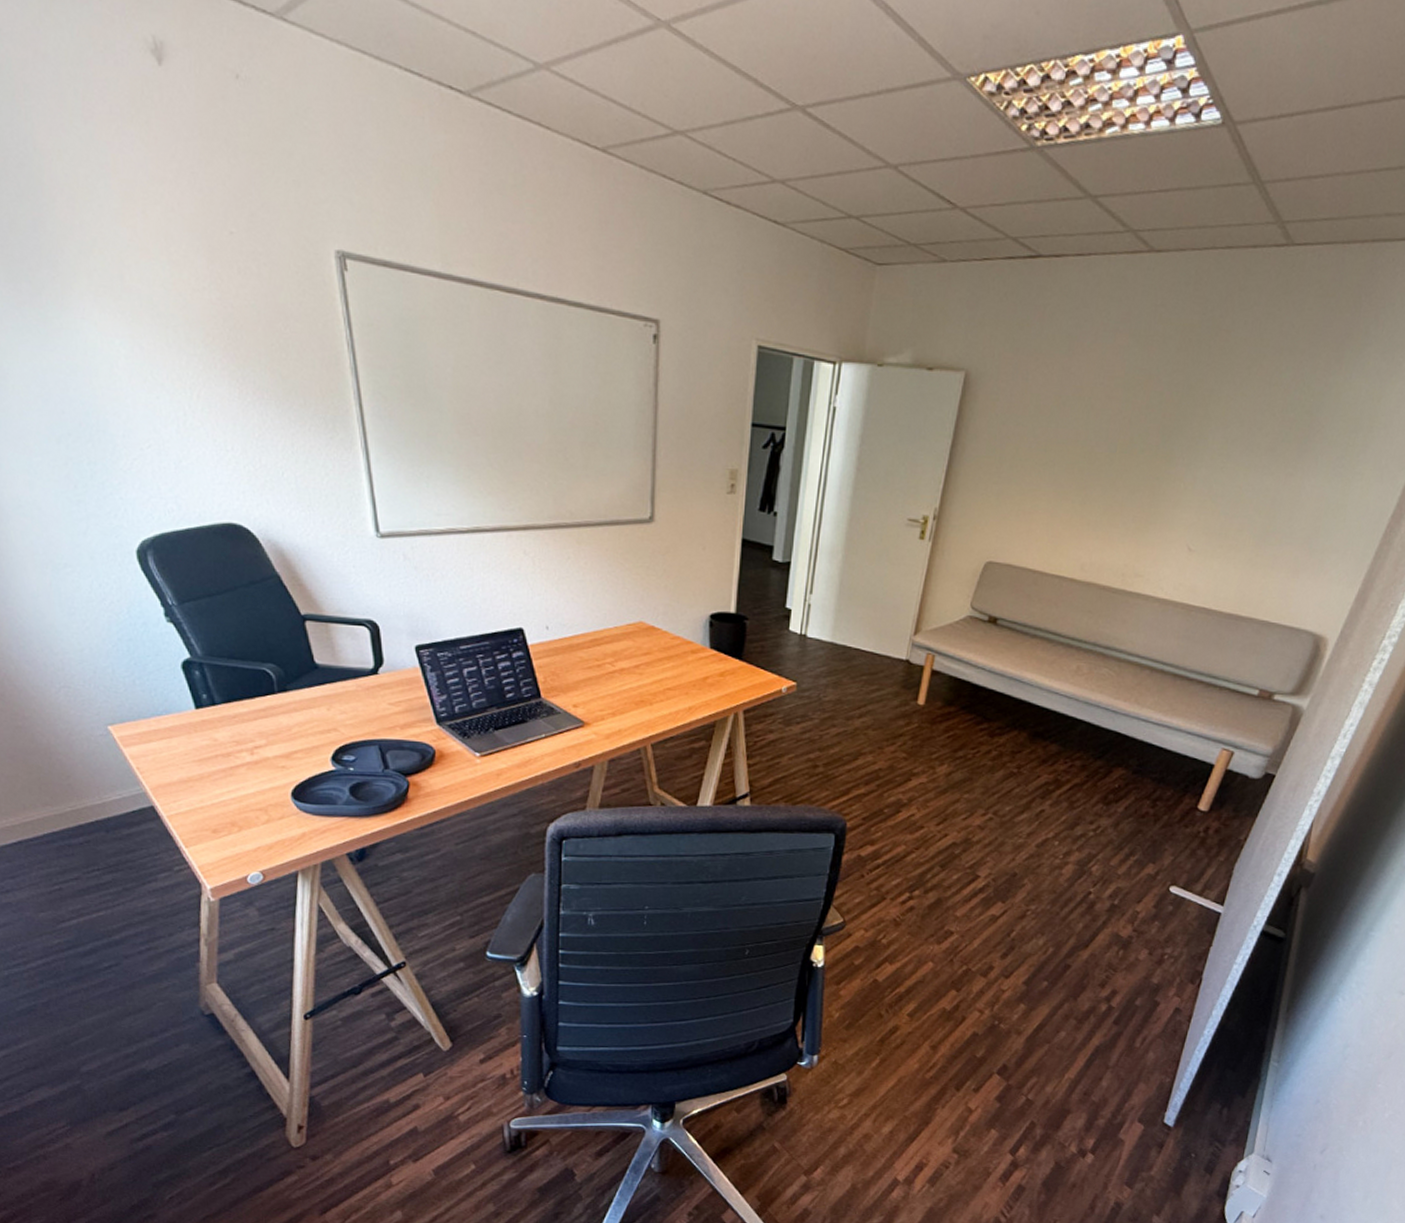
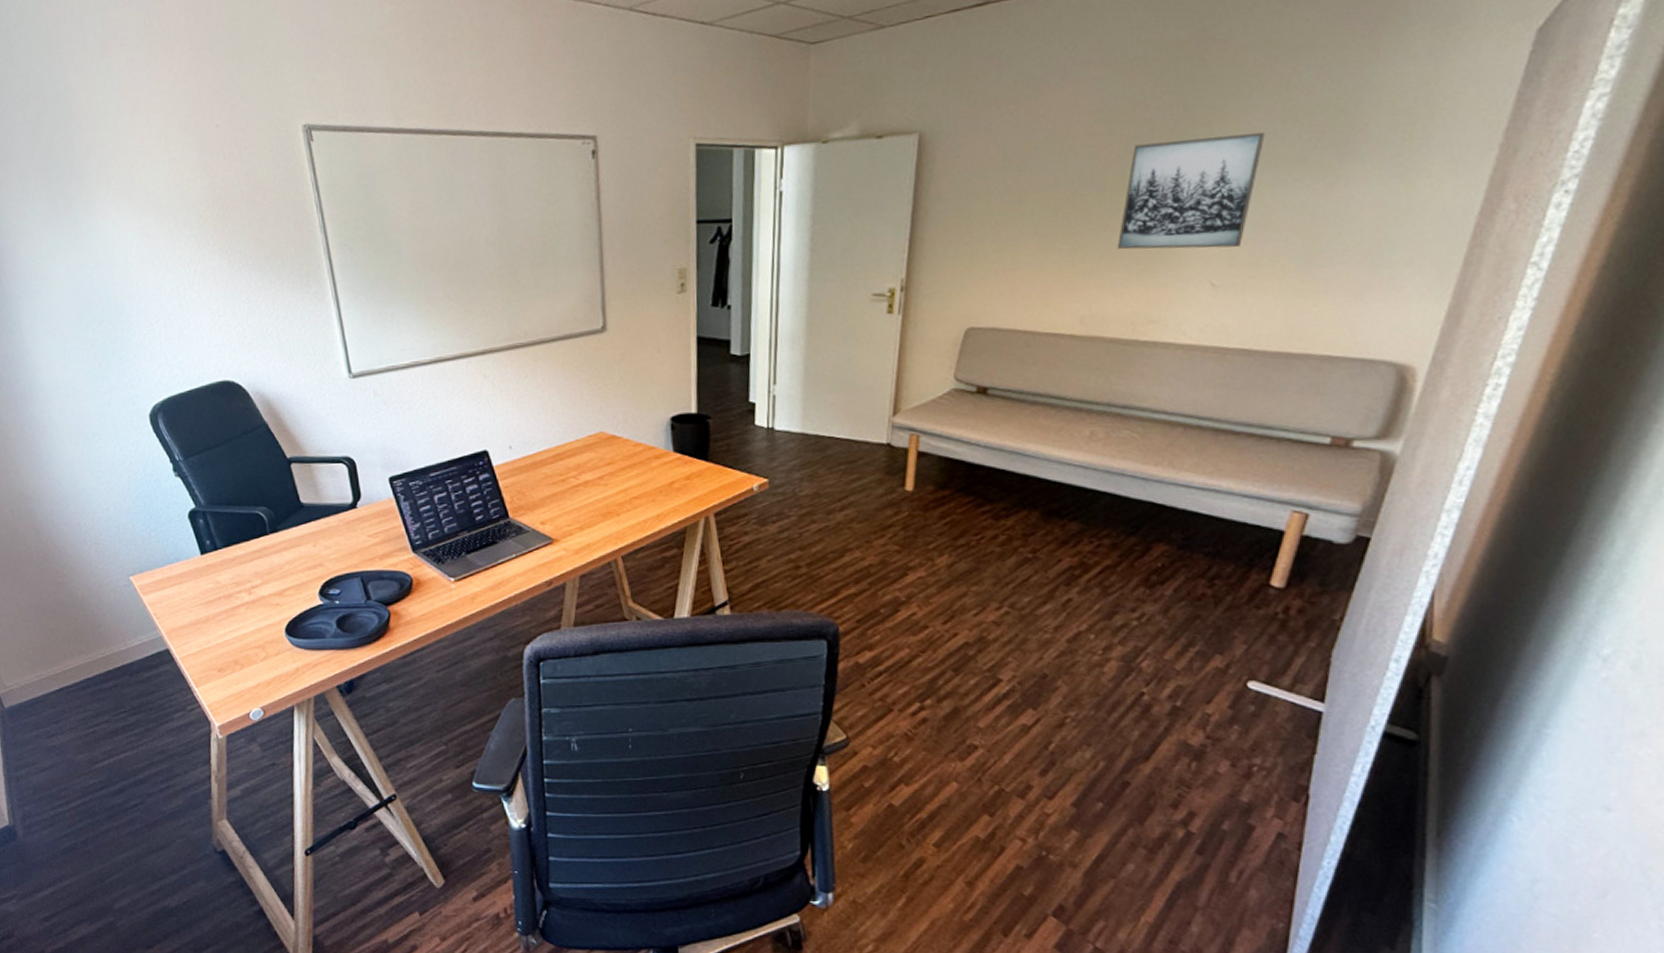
wall art: none [1118,414,1248,519] -> present [1116,131,1265,250]

